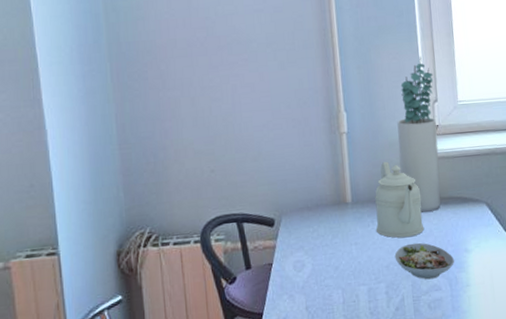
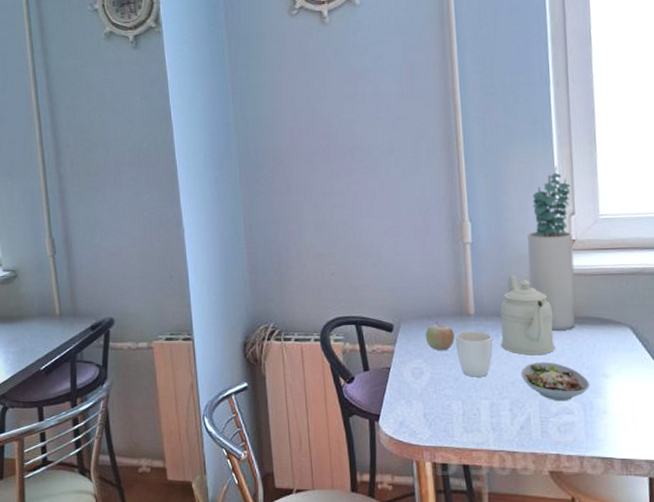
fruit: none [305,212,334,242] -> present [425,321,455,351]
cup: none [334,218,369,265] -> present [455,330,493,377]

